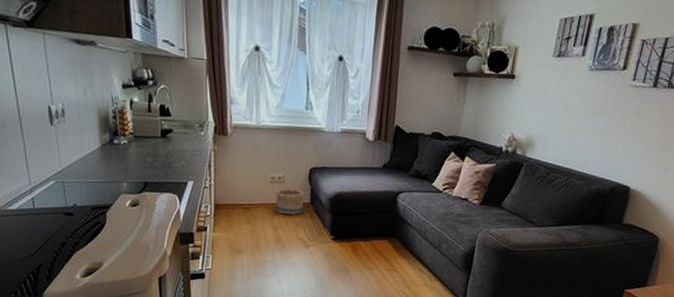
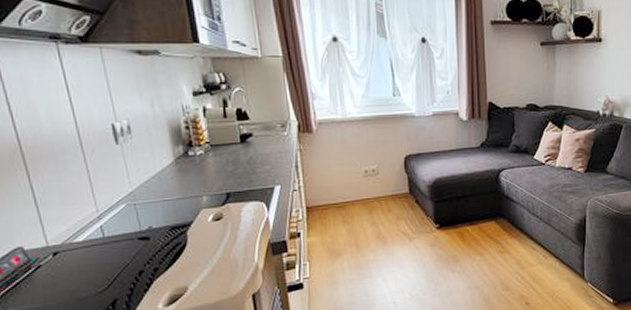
basket: present [275,188,305,215] -> none [371,180,403,208]

